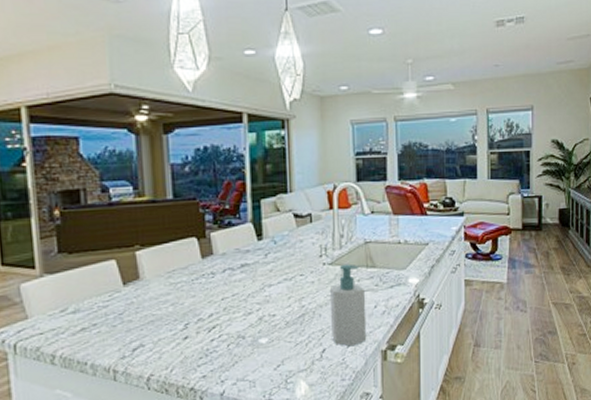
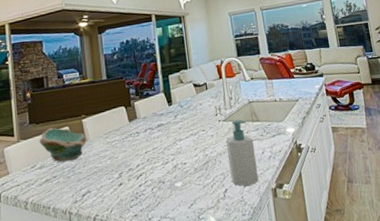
bowl: none [72,259,142,307] -> present [39,127,87,163]

